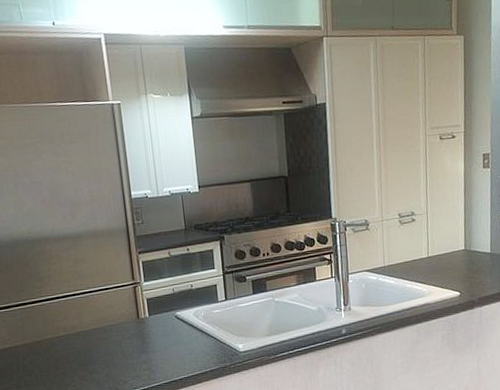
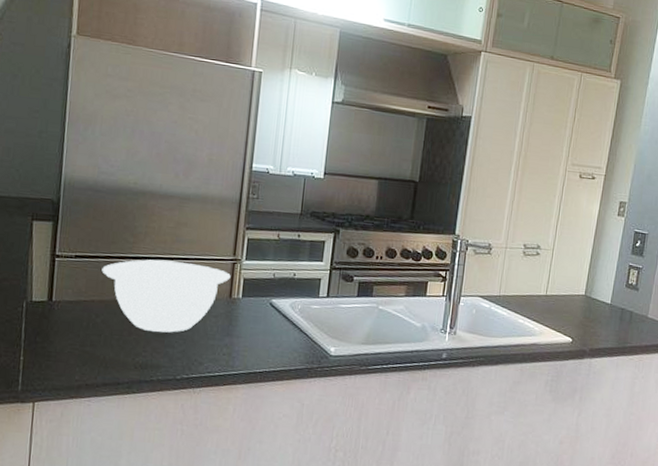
mixing bowl: none [18,294,135,363] -> present [102,259,231,333]

